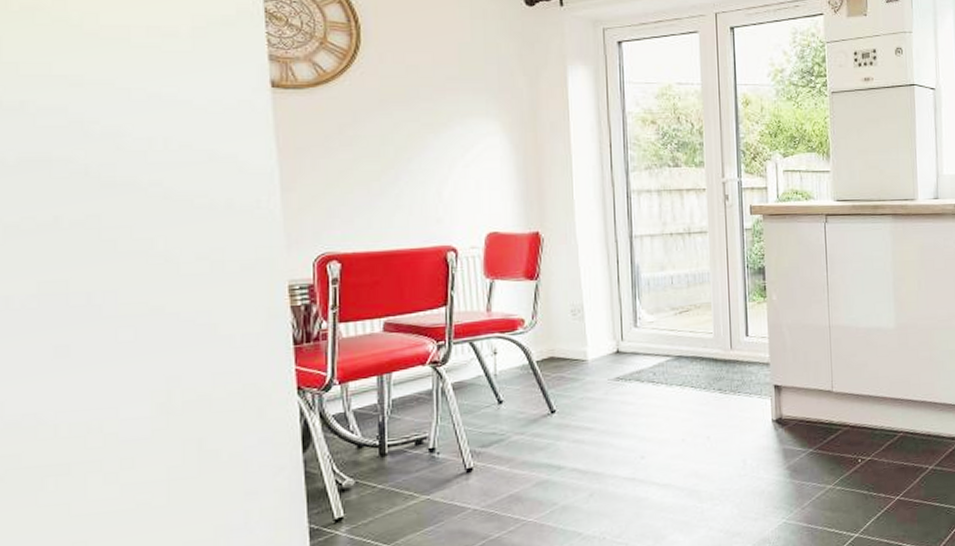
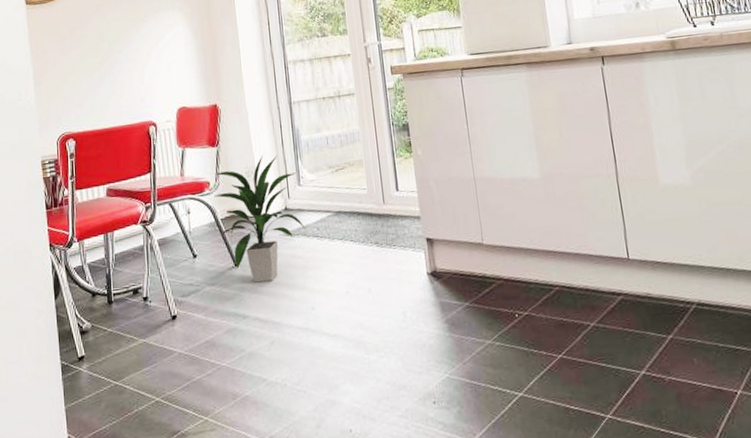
indoor plant: none [529,291,641,431] -> present [214,154,306,283]

